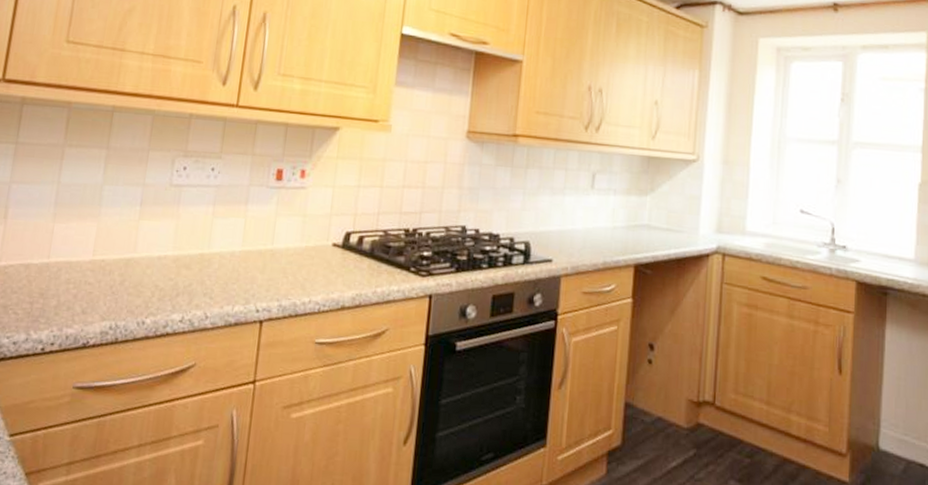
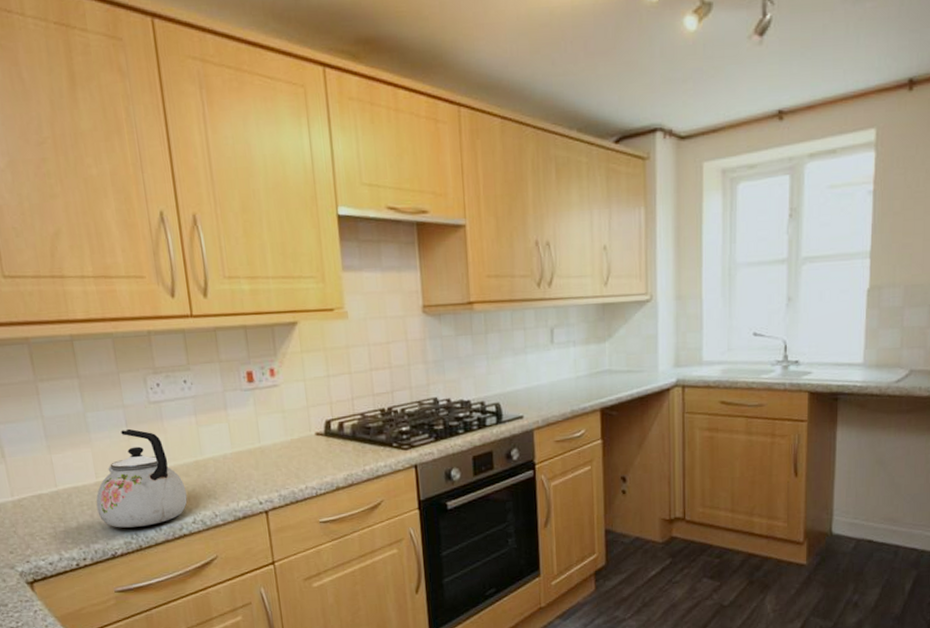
kettle: none [82,208,183,317] -> present [96,428,188,528]

